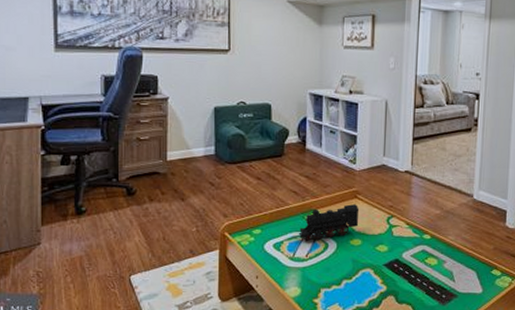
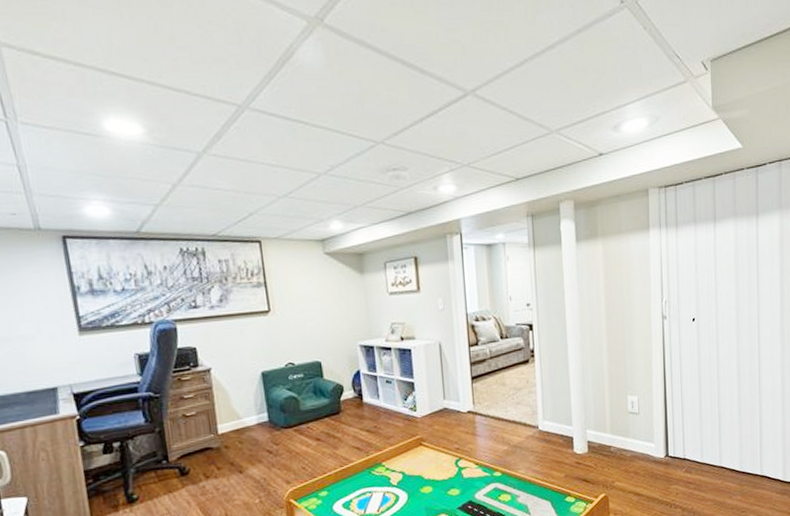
toy train: present [298,204,360,242] -> none [366,452,427,497]

